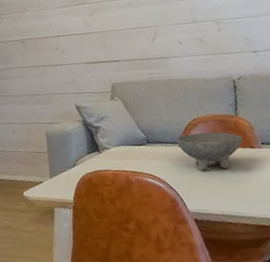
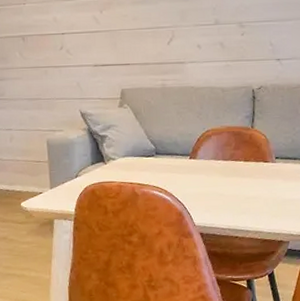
bowl: present [176,132,243,170] -> none [187,145,257,184]

